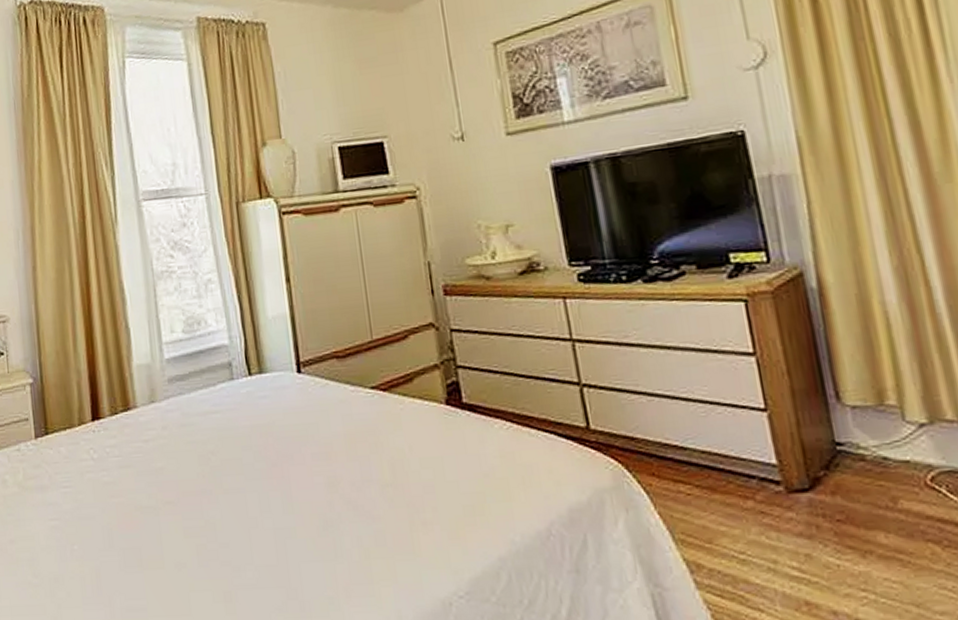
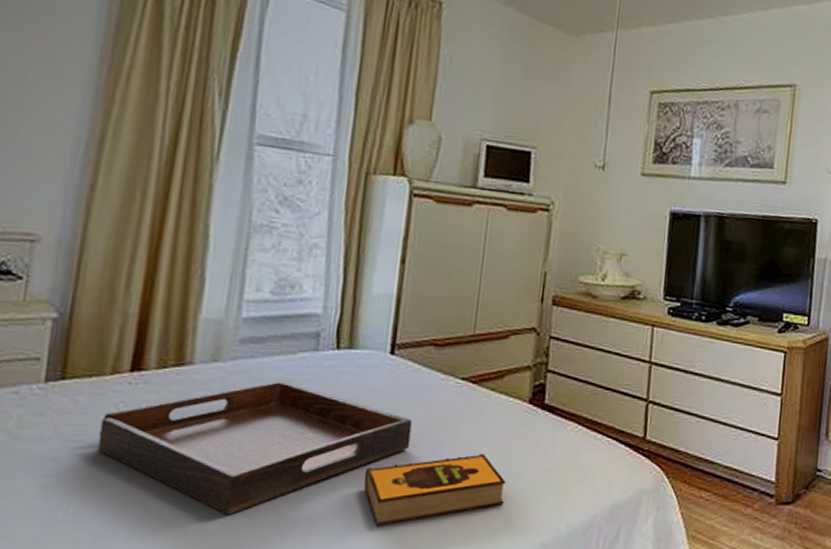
serving tray: none [80,412,337,546] -> present [97,380,412,516]
hardback book: none [301,464,446,548] -> present [364,454,507,526]

